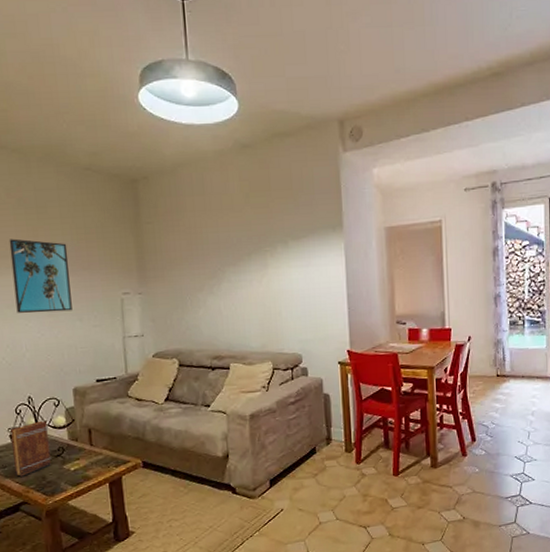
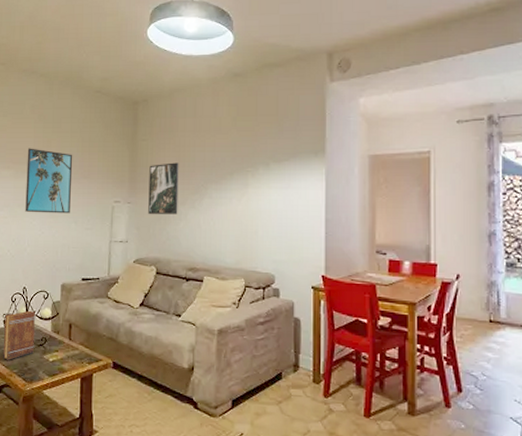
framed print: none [158,246,196,304] -> present [148,162,179,214]

